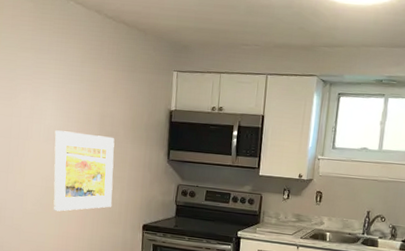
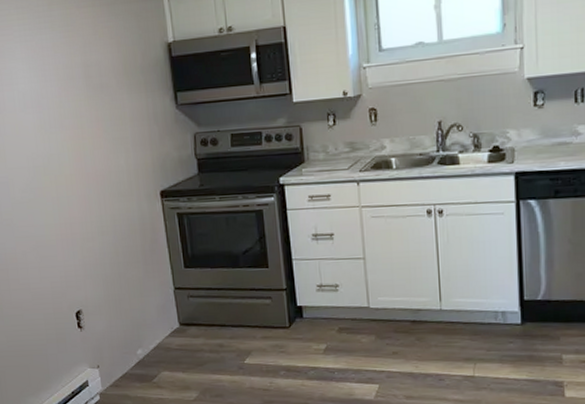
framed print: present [53,130,115,212] -> none [32,90,118,194]

